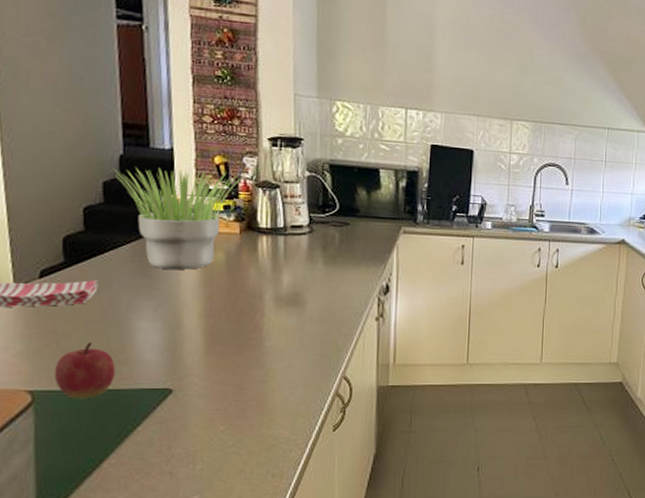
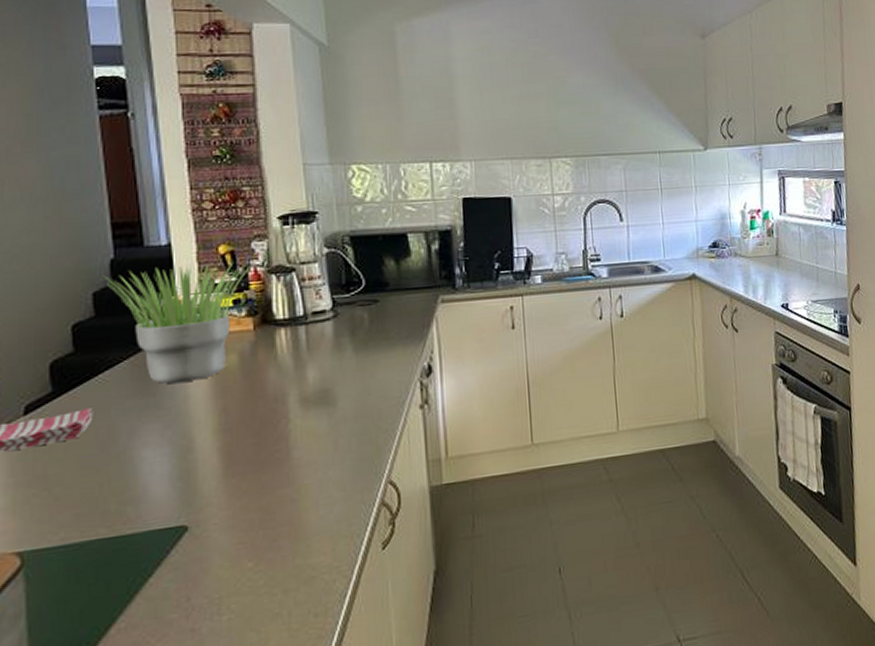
apple: present [54,341,116,399] -> none [46,482,119,555]

